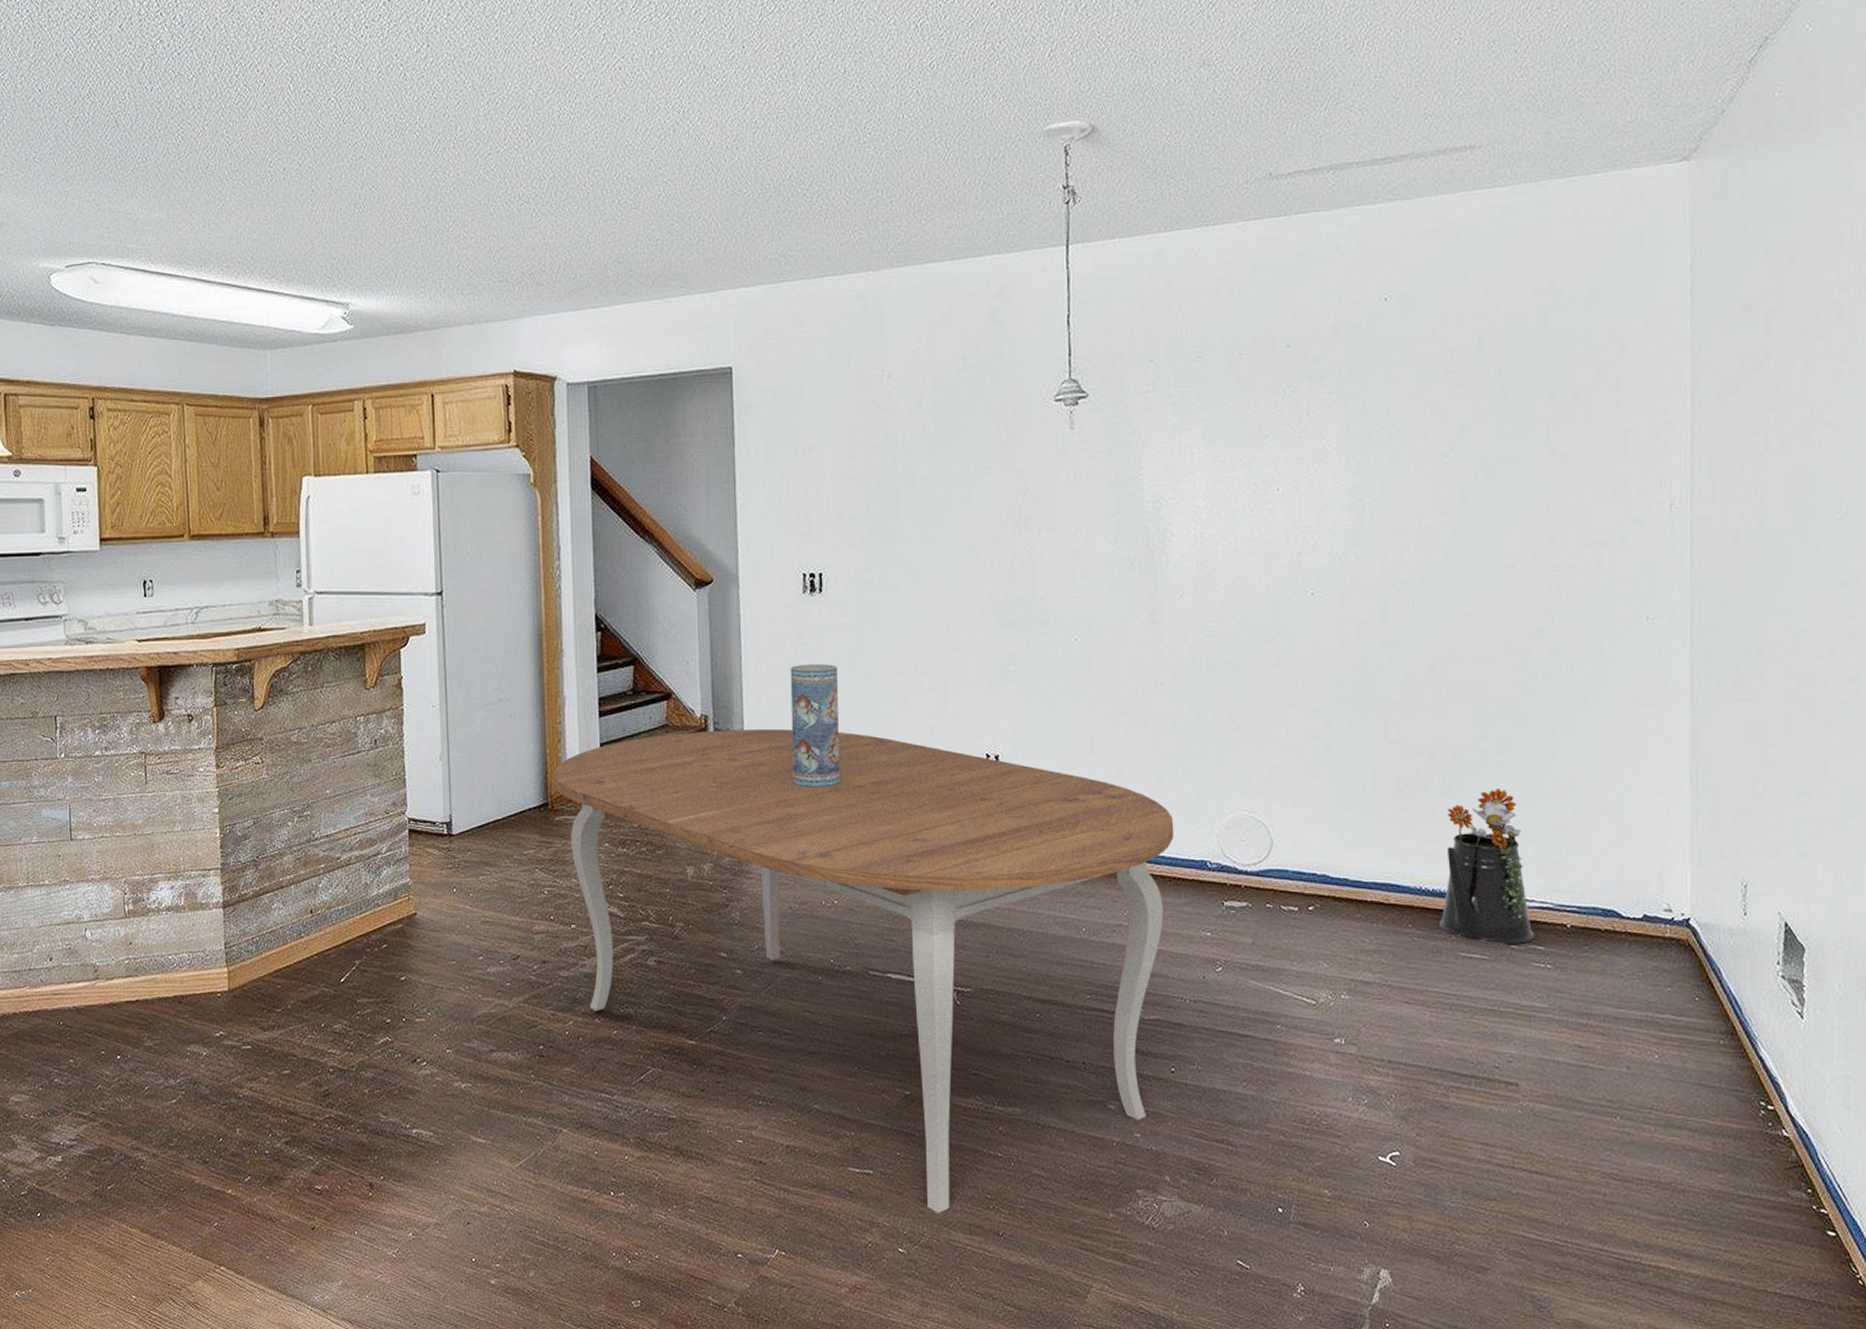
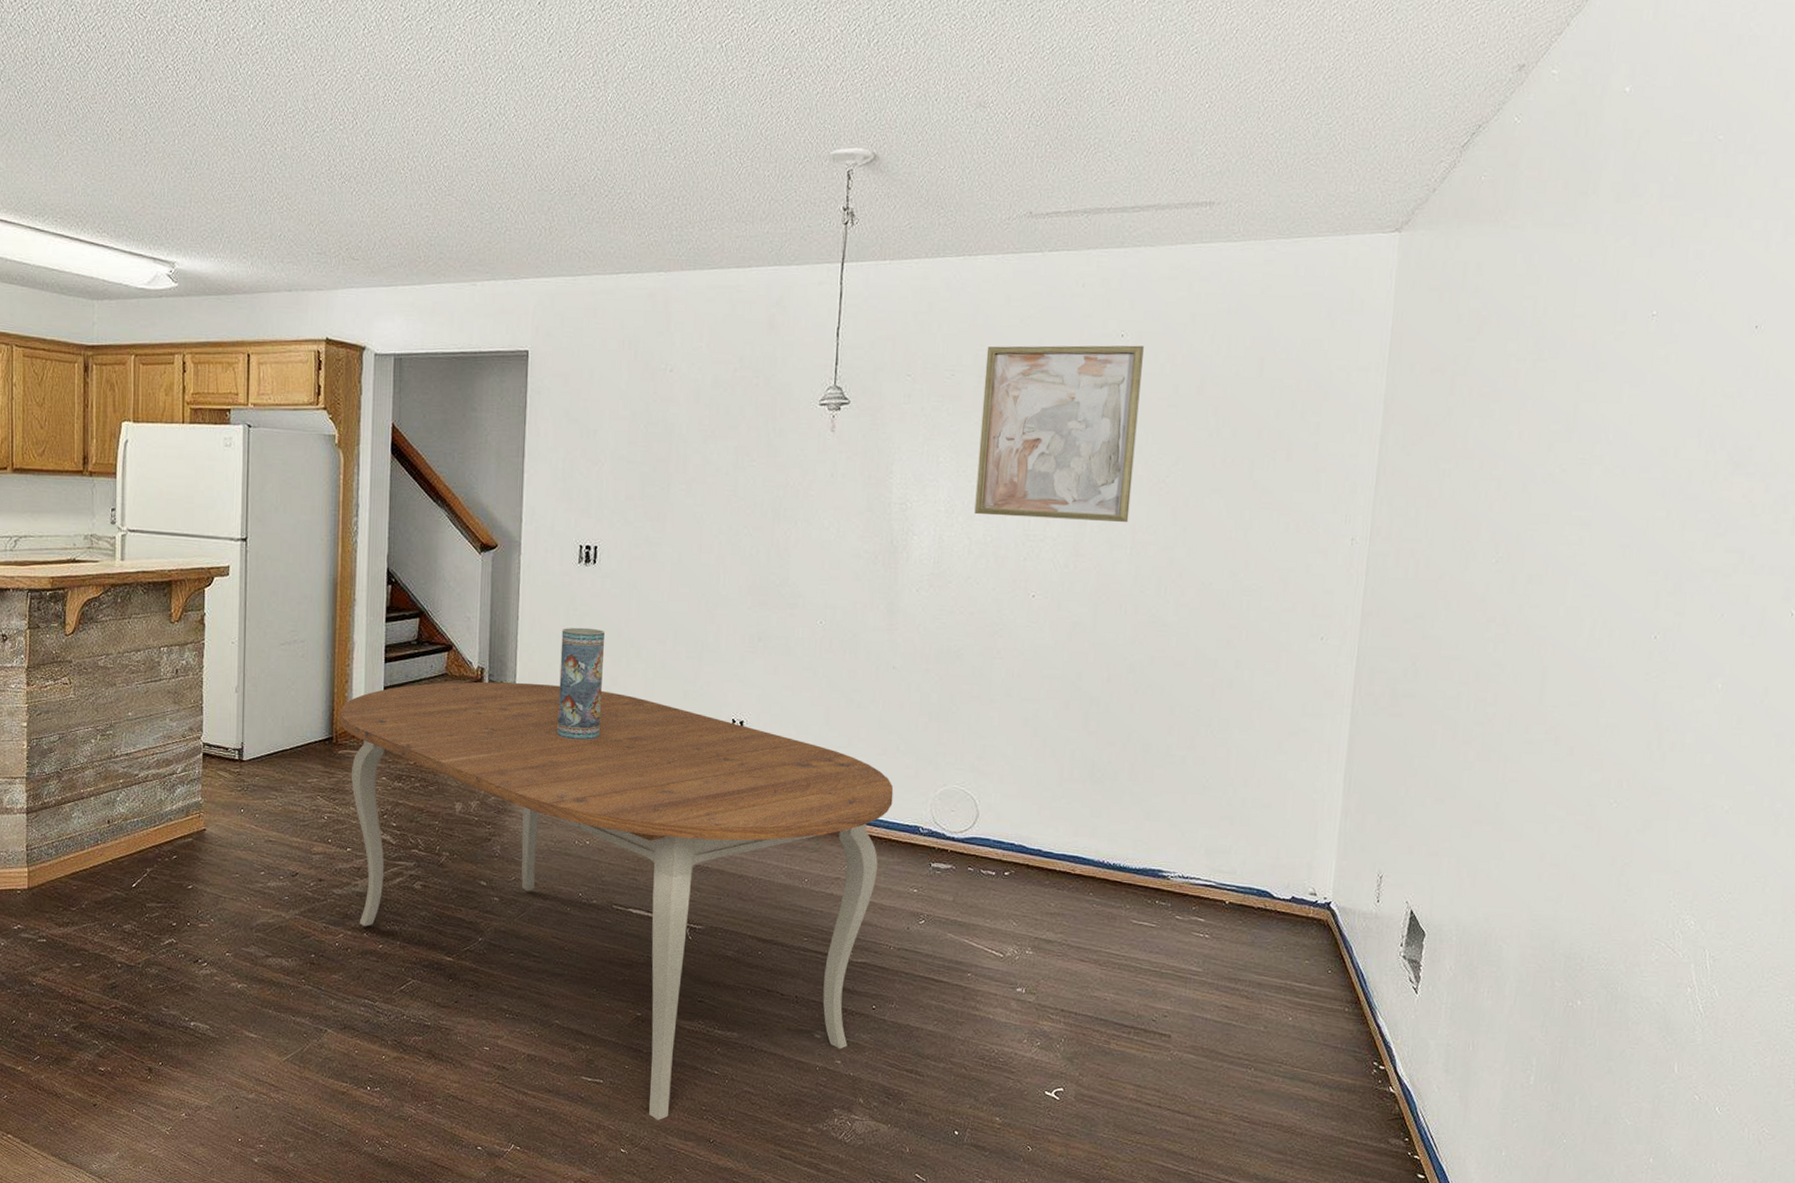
wall art: none [1235,308,1412,508] -> present [974,345,1144,522]
watering can: present [1438,789,1535,945] -> none [1115,779,1198,916]

